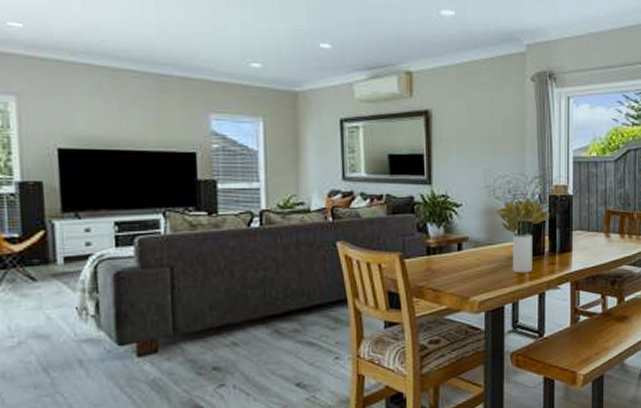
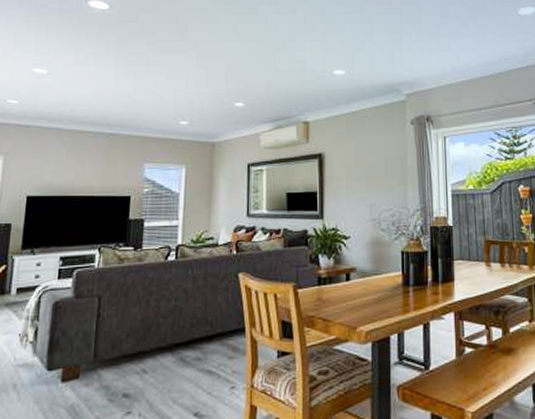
flower bouquet: present [497,198,550,274] -> none [382,229,432,303]

